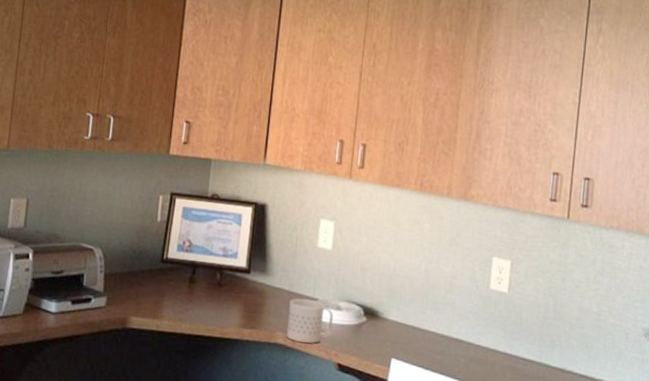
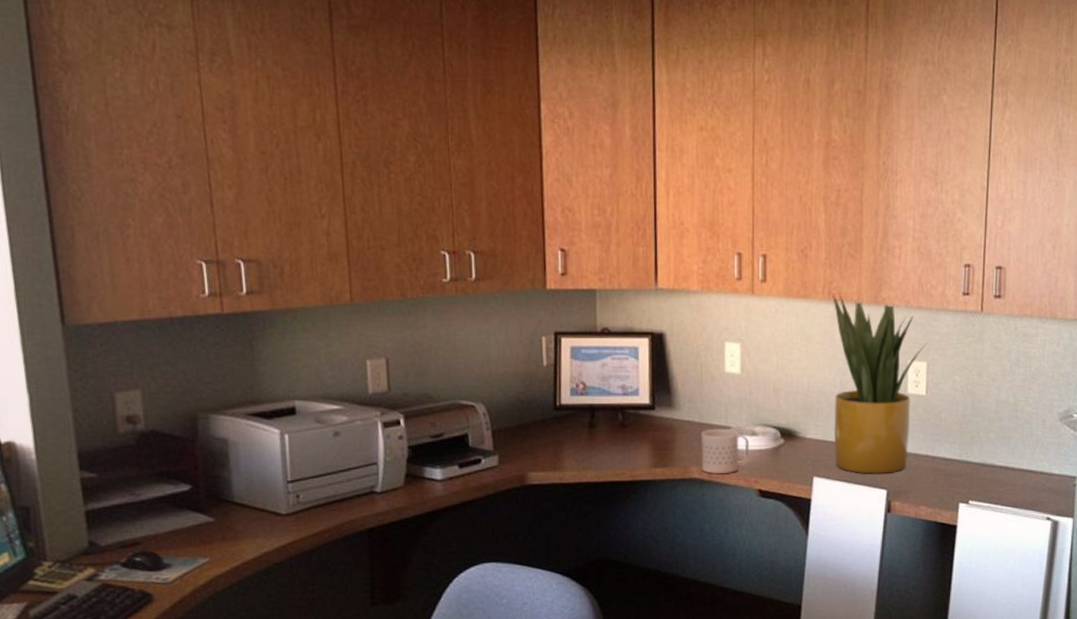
planter: none [414,185,512,366] -> present [833,292,927,475]

